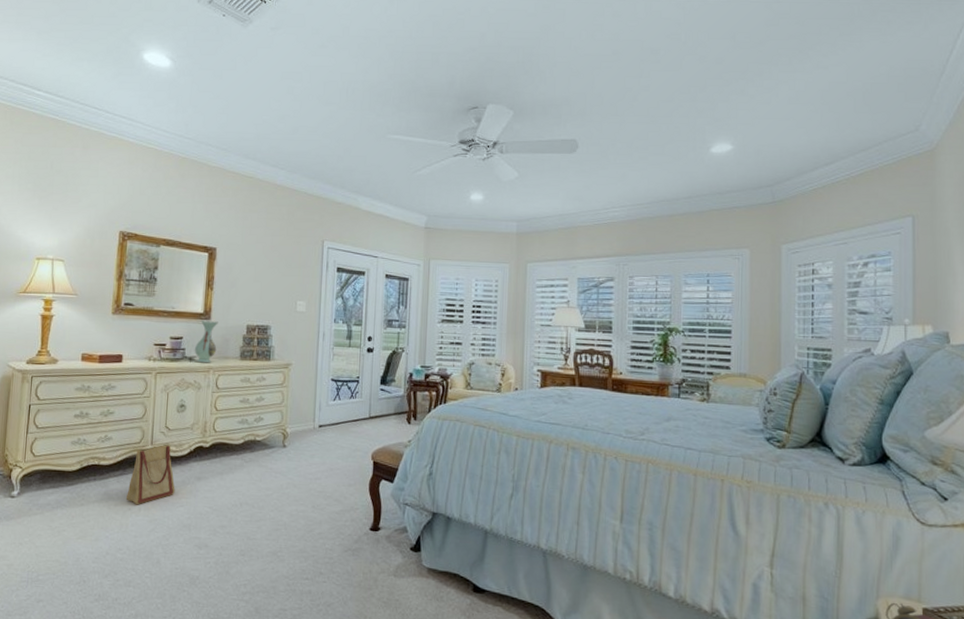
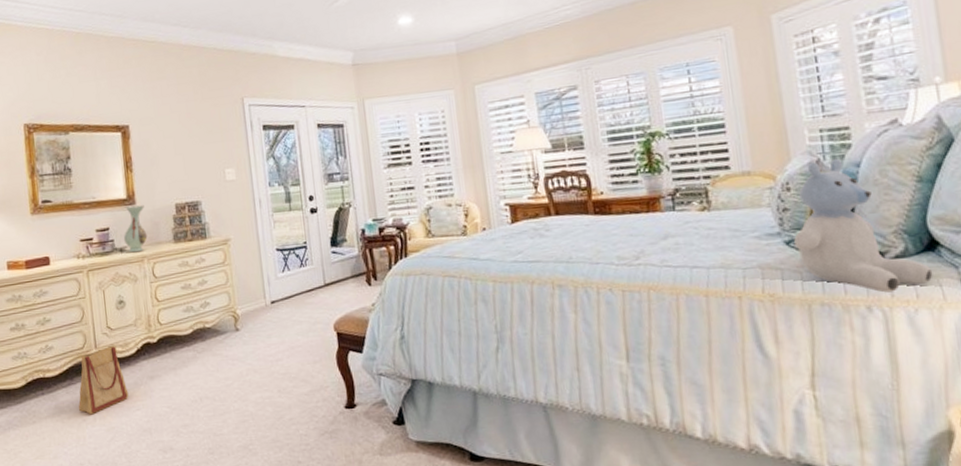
stuffed bear: none [774,374,881,494] -> present [794,158,933,293]

